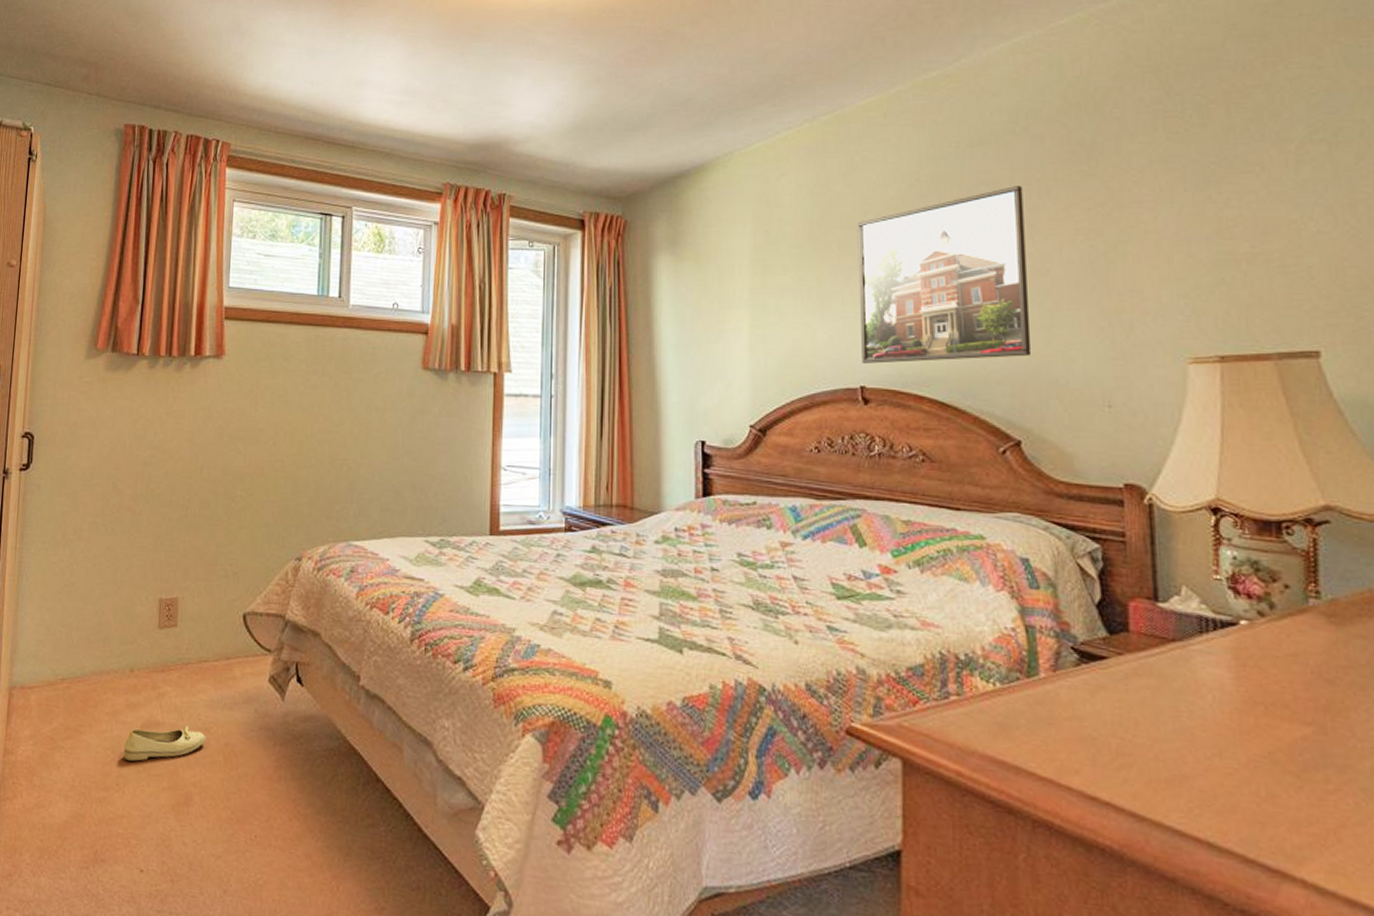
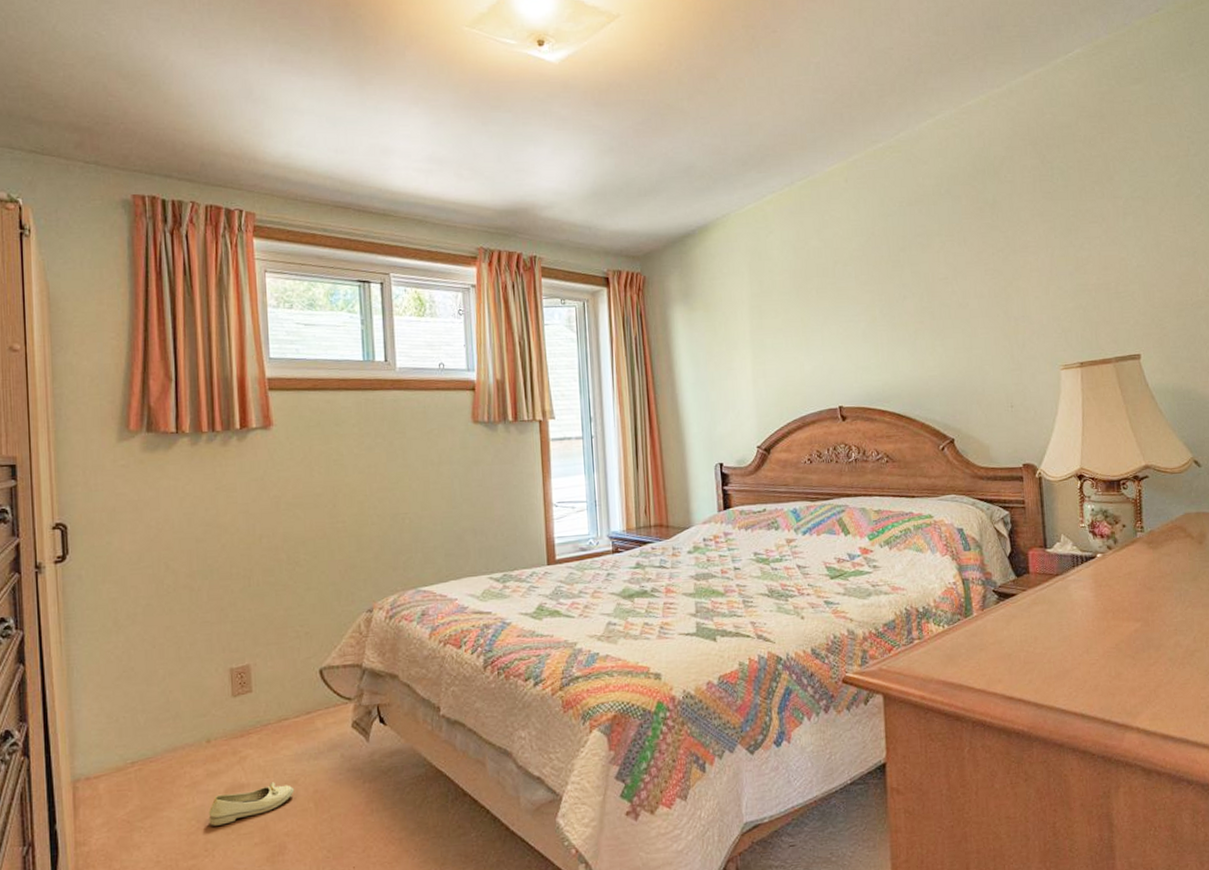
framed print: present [857,185,1032,364] -> none [830,236,959,387]

